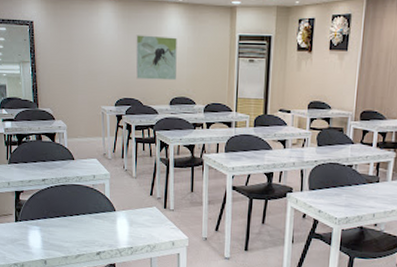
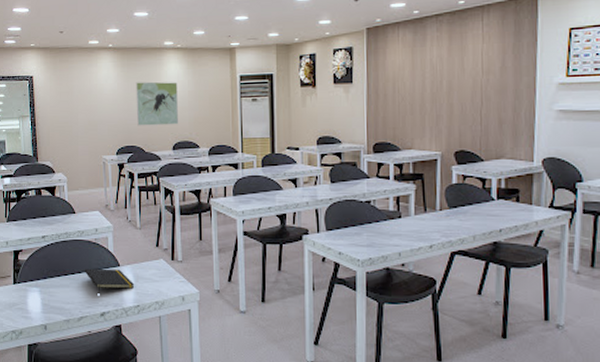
notepad: none [83,211,129,235] -> present [85,268,135,293]

